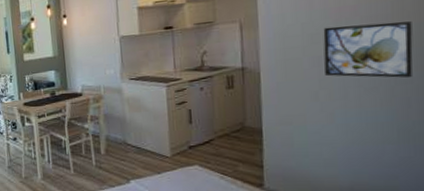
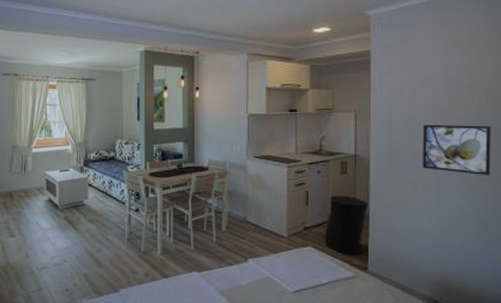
trash can: none [211,111,261,172] -> present [324,195,368,255]

